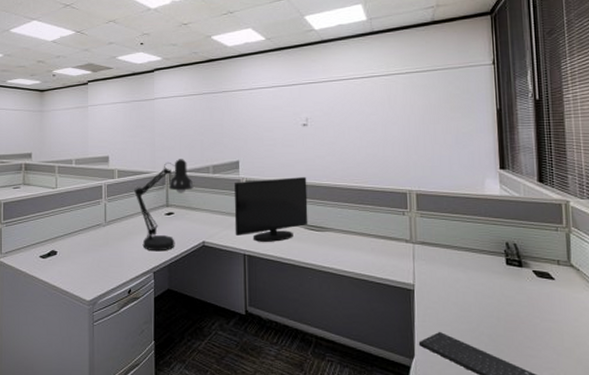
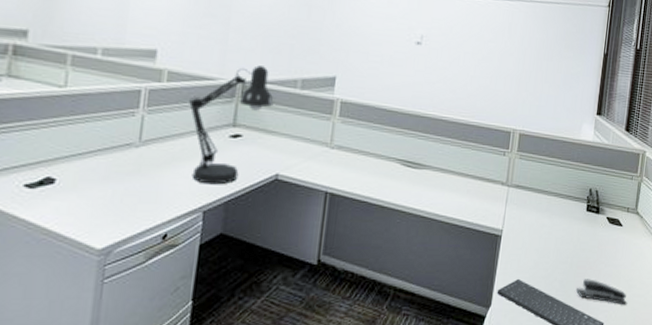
monitor: present [234,177,308,242] -> none [318,102,412,179]
stapler: none [508,334,578,364] -> present [575,279,628,305]

